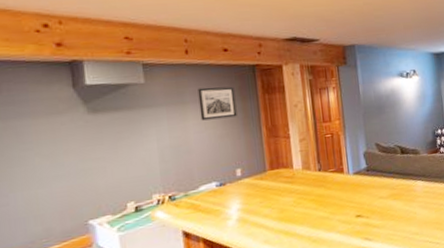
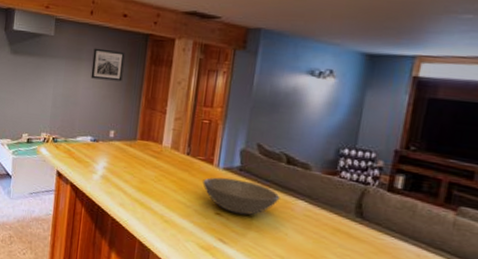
soup bowl: none [338,178,404,211] -> present [202,177,280,215]

